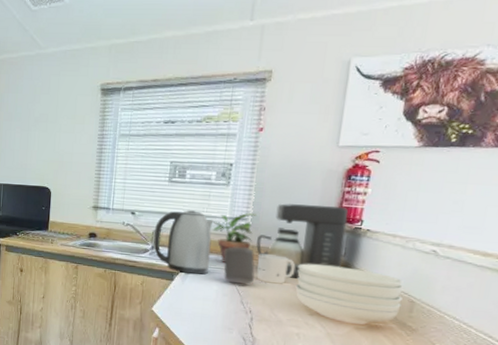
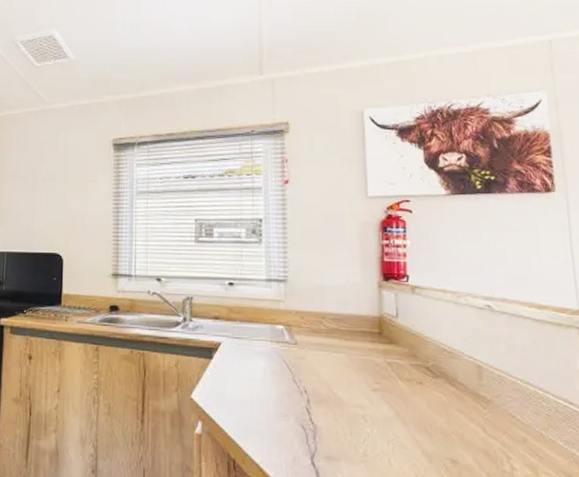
kettle: present [153,210,214,275] -> none [185,273,251,349]
potted plant: present [213,213,257,263] -> none [250,273,295,333]
canister: present [216,243,267,286] -> none [258,309,318,361]
coffee maker: present [256,203,348,277] -> none [300,261,396,346]
mug: present [256,254,296,284] -> none [304,320,347,355]
bowl: present [295,263,404,325] -> none [348,328,469,398]

